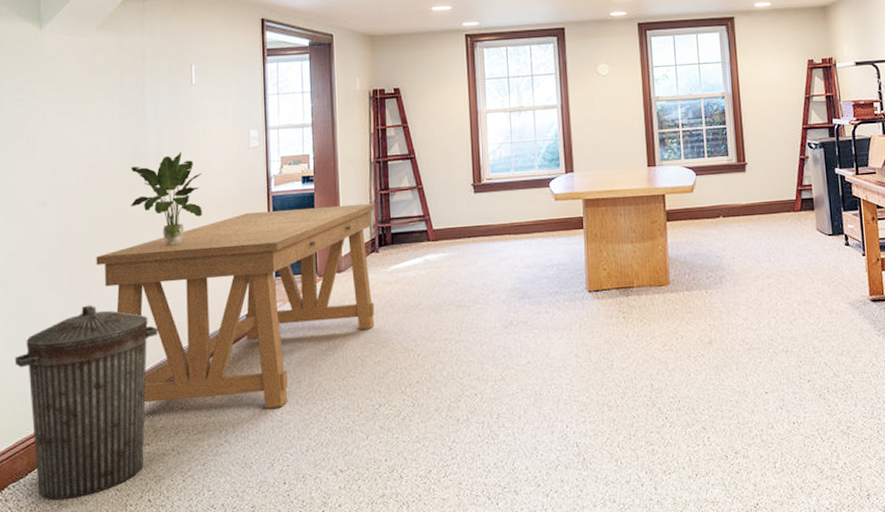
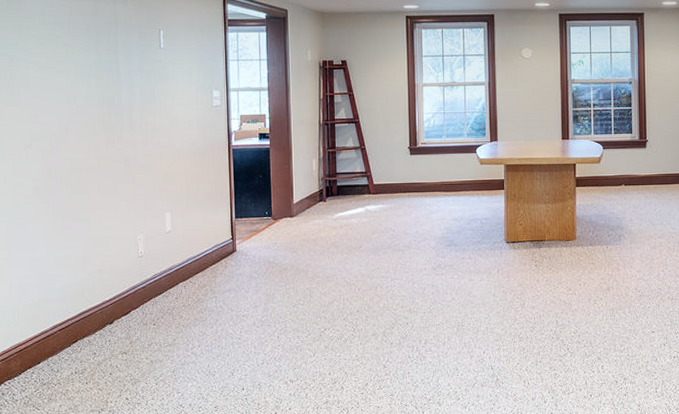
trash can: present [14,305,159,500] -> none [6,235,133,395]
desk: present [96,203,376,409] -> none [76,159,324,328]
potted plant: present [130,152,202,246] -> none [106,107,171,188]

